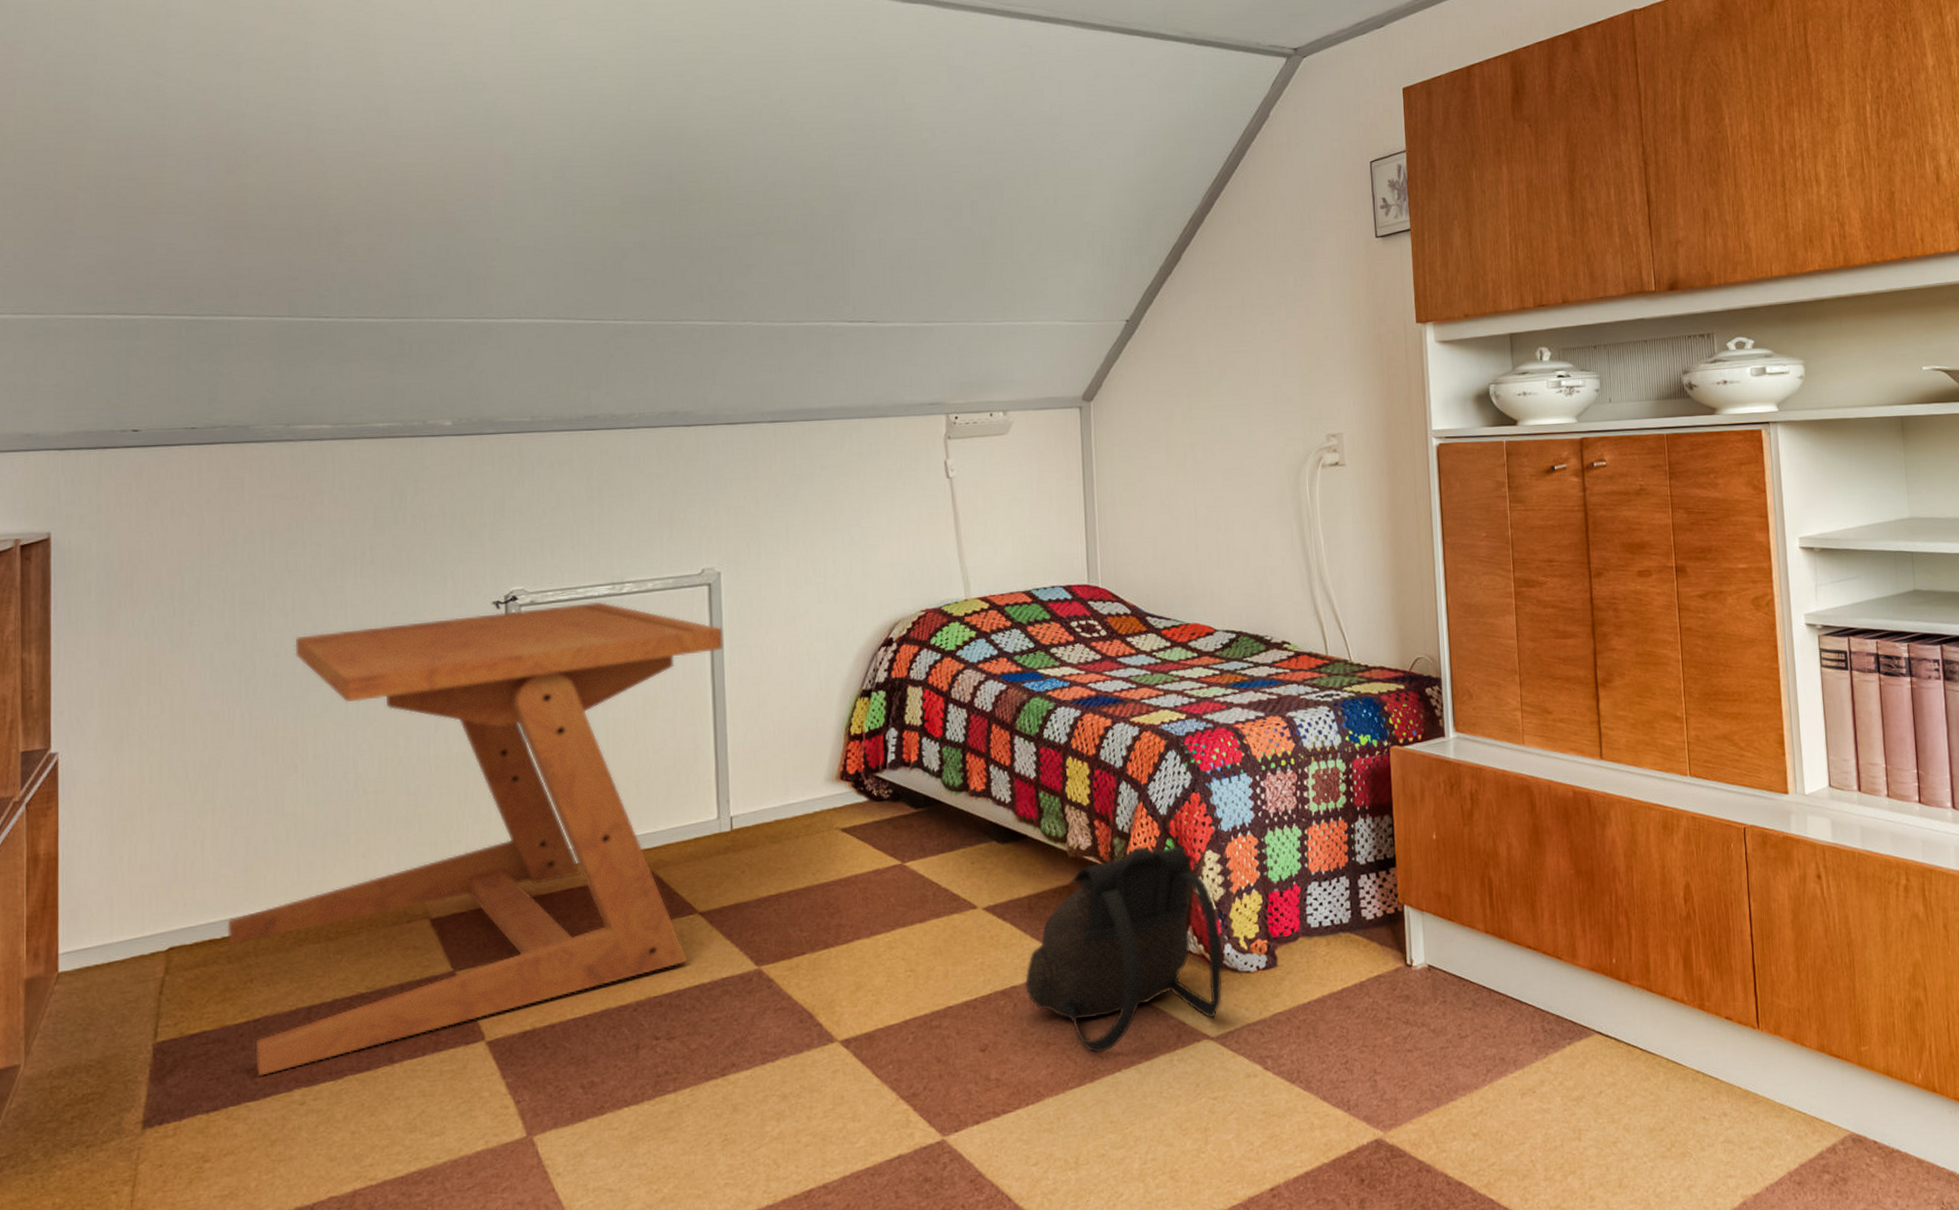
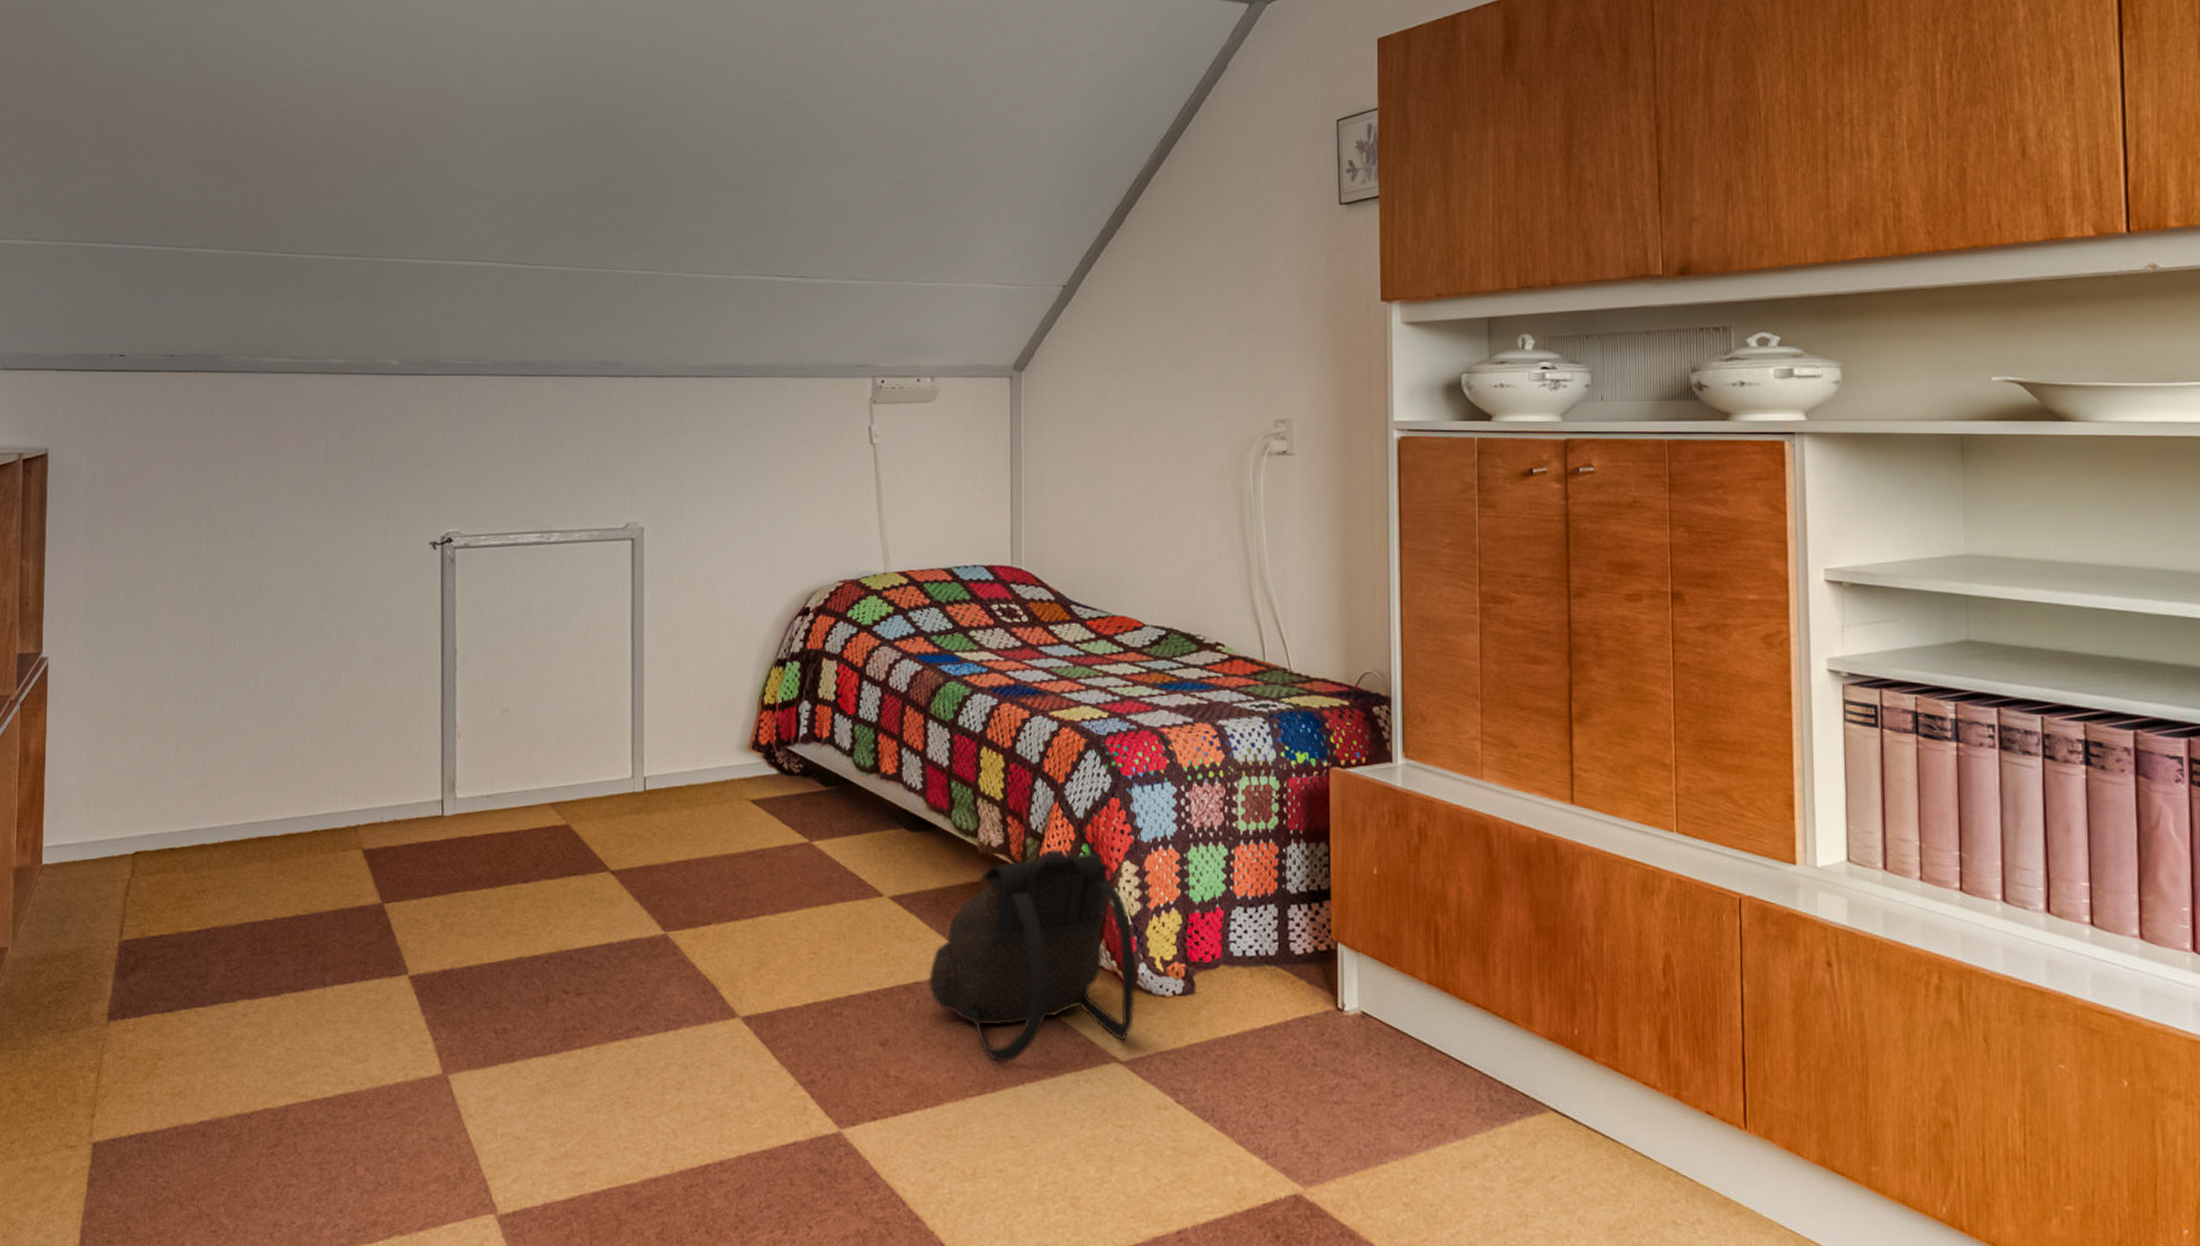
desk: present [227,601,723,1076] -> none [185,549,644,984]

